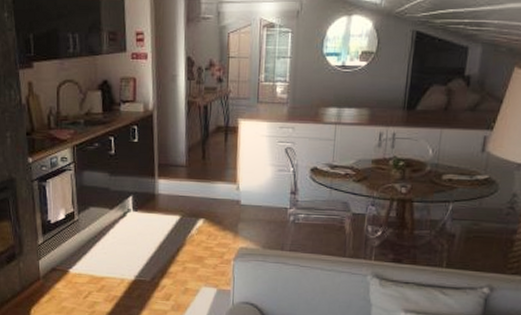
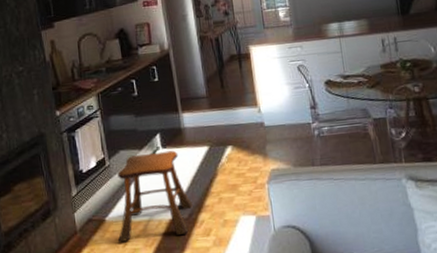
stool: none [80,214,156,296] -> present [117,150,193,242]

